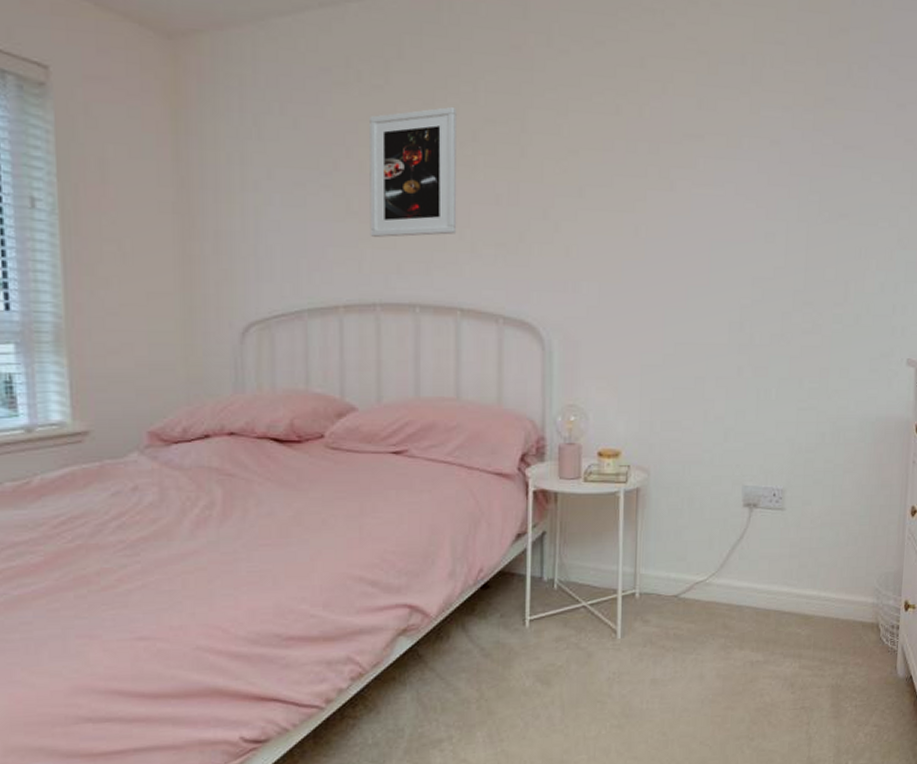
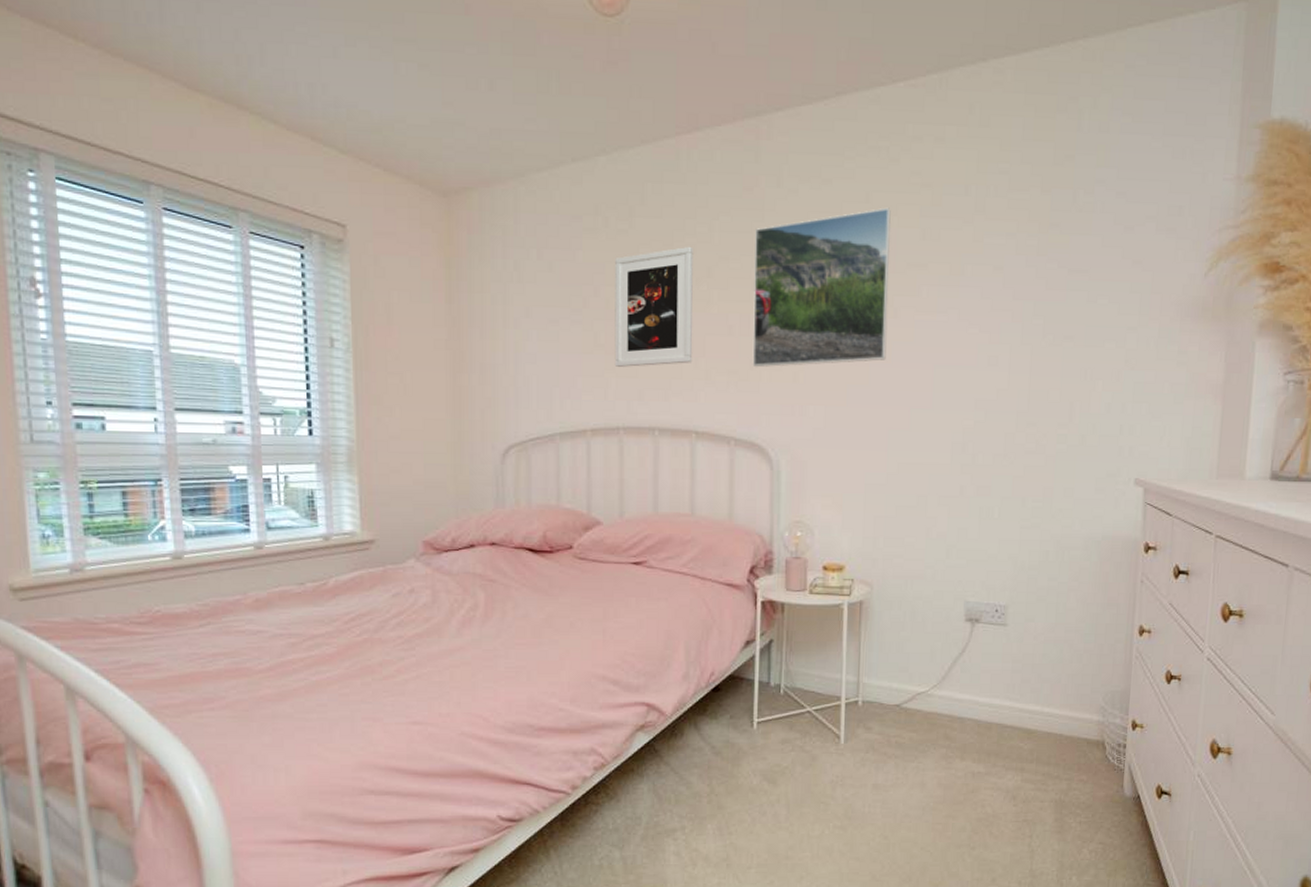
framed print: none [521,74,666,241] -> present [752,207,891,368]

